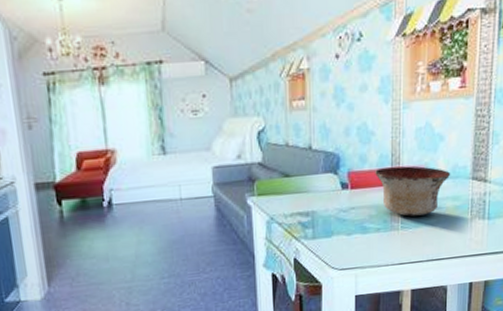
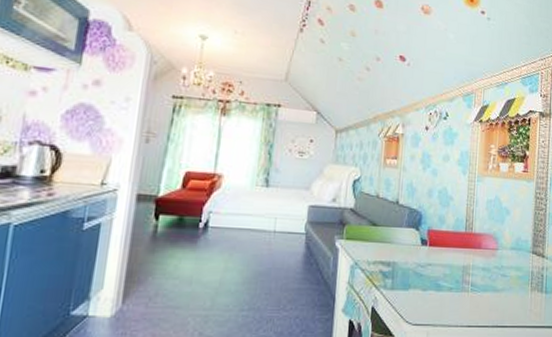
bowl: present [375,166,451,217] -> none [451,231,515,281]

